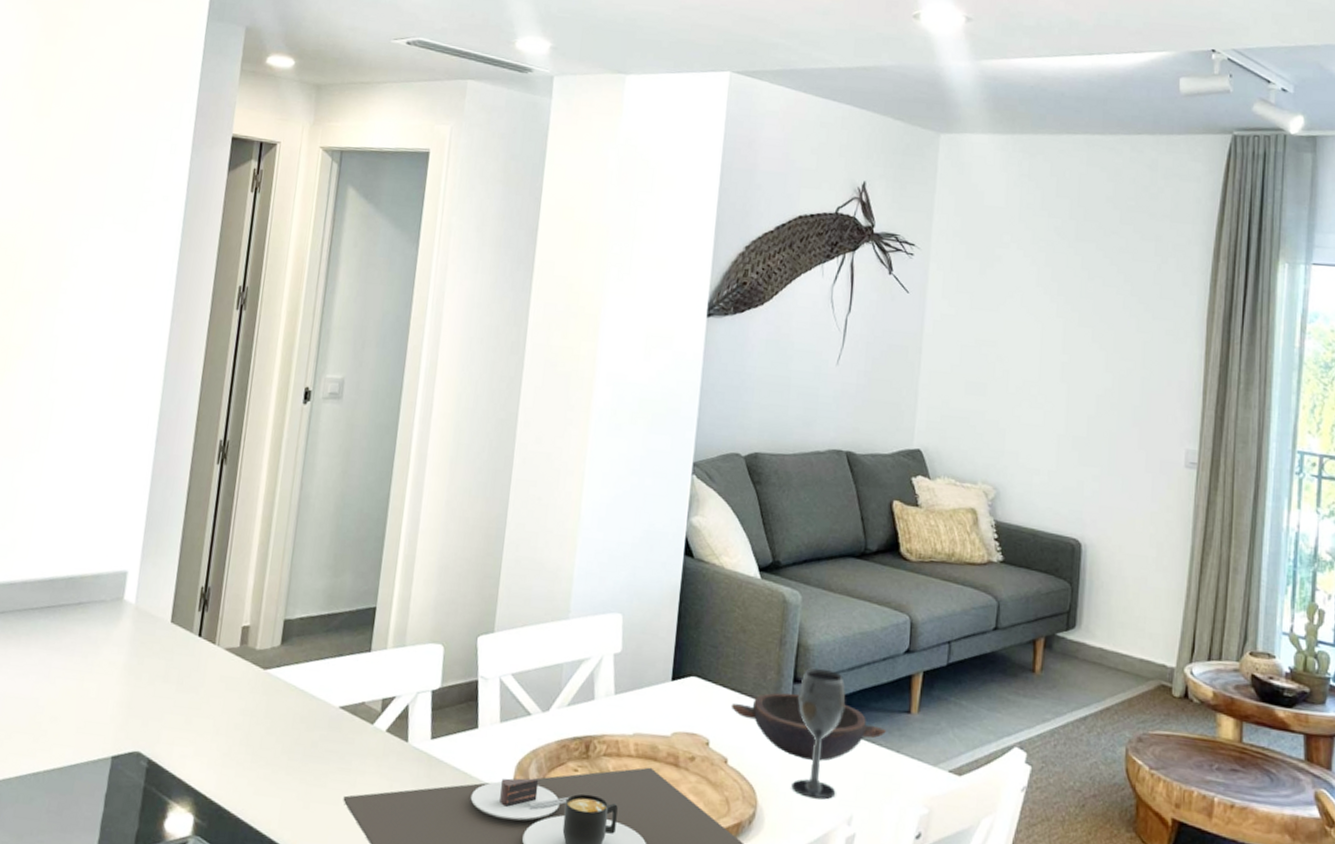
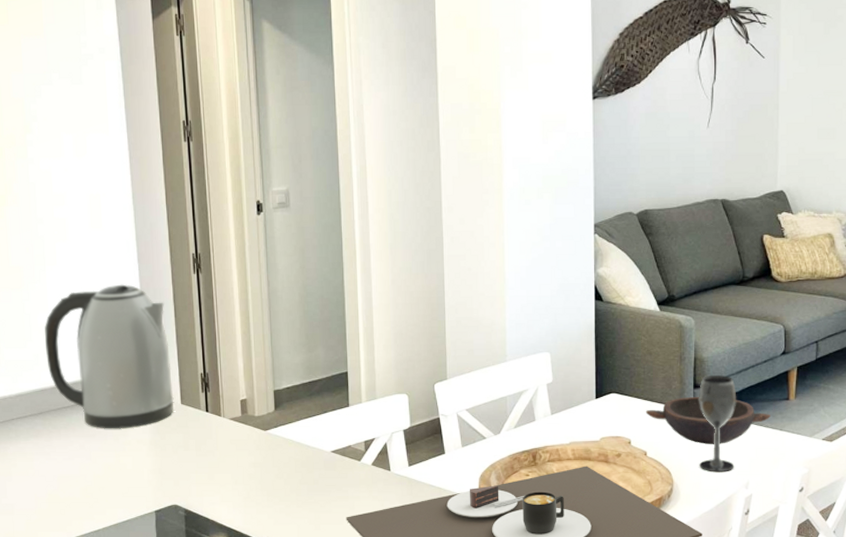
kettle: none [24,466,175,645] -> present [44,284,174,429]

